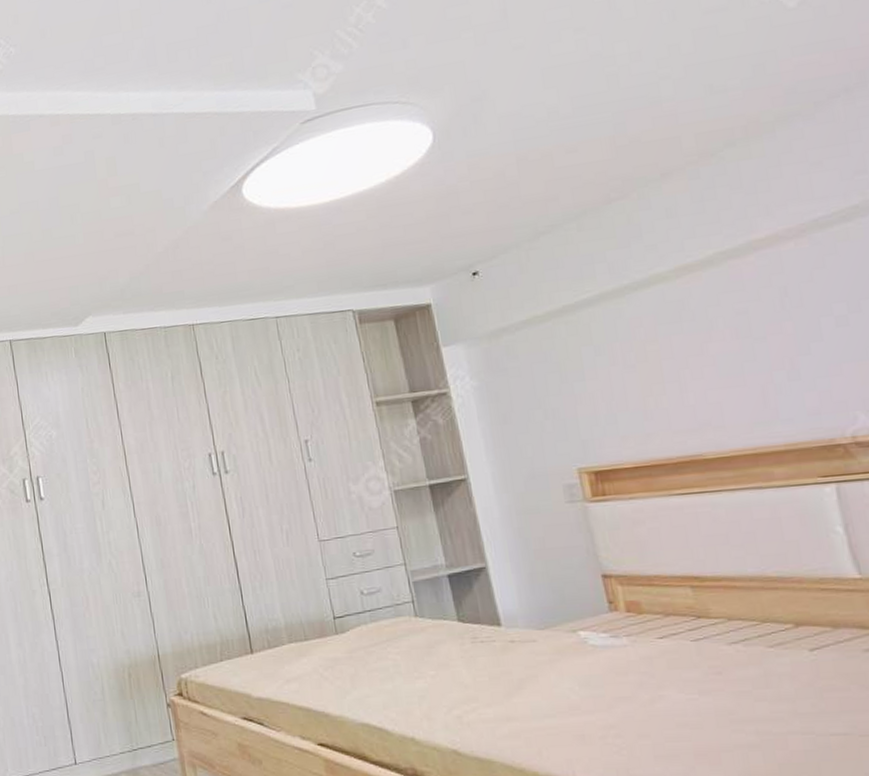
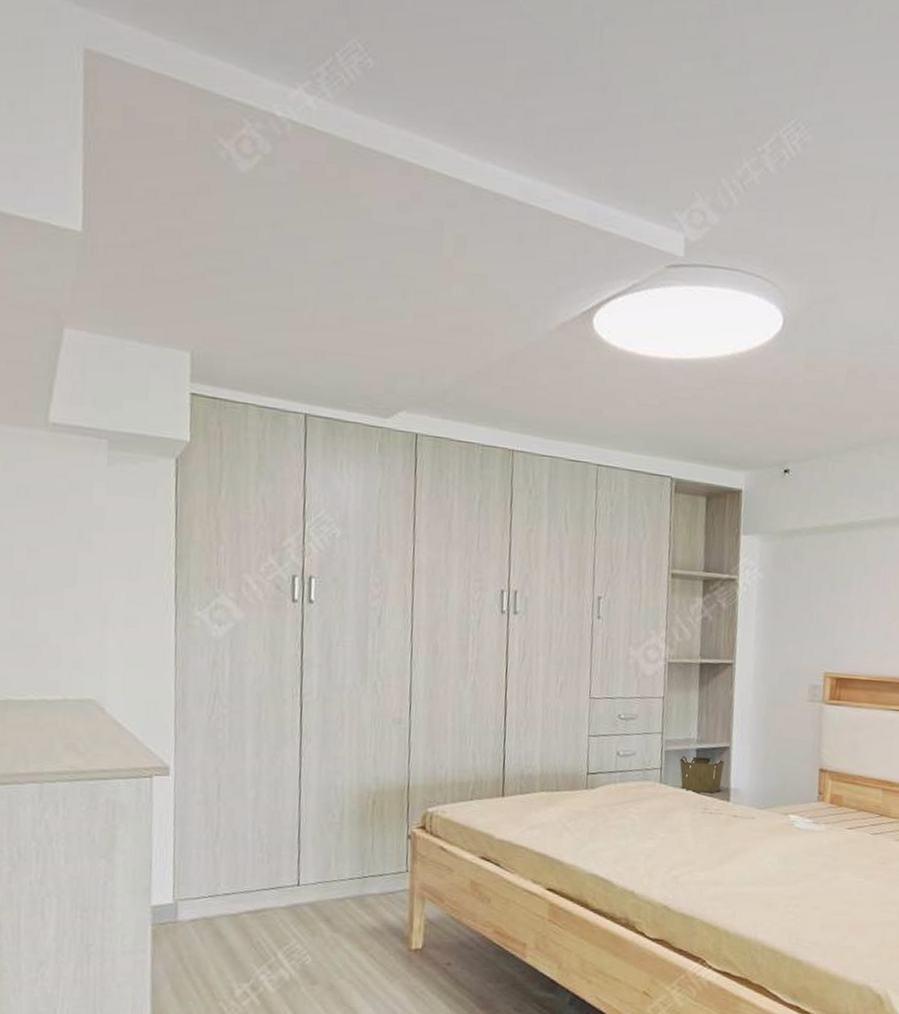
basket: none [432,581,487,623] -> present [679,756,724,794]

